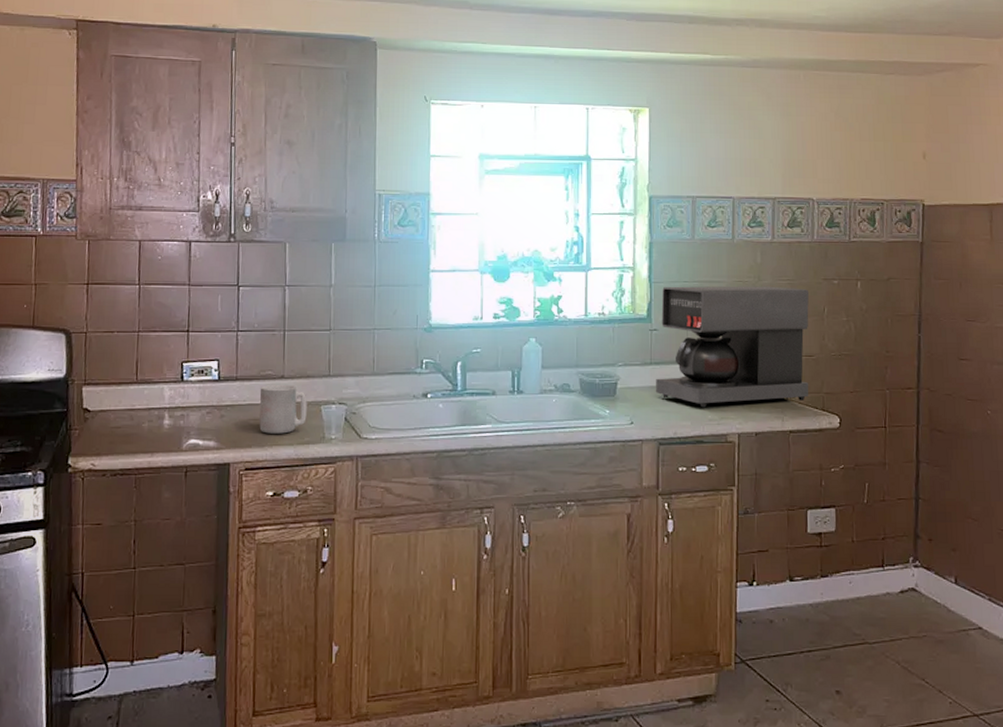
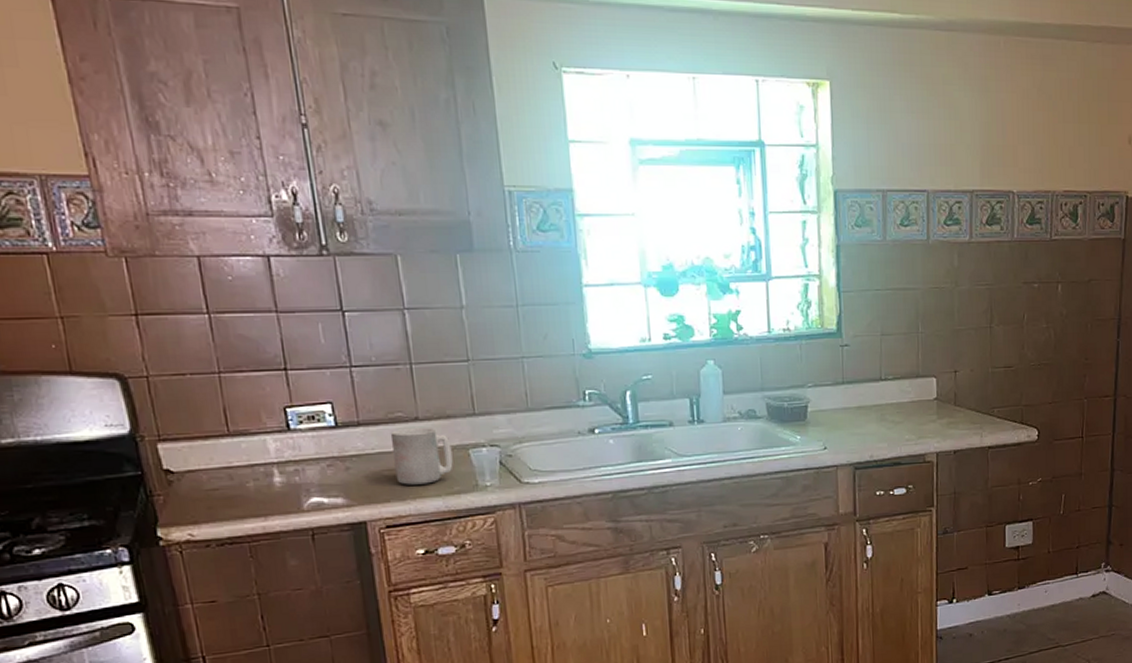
coffee maker: present [655,286,809,408] -> none [848,292,1008,428]

